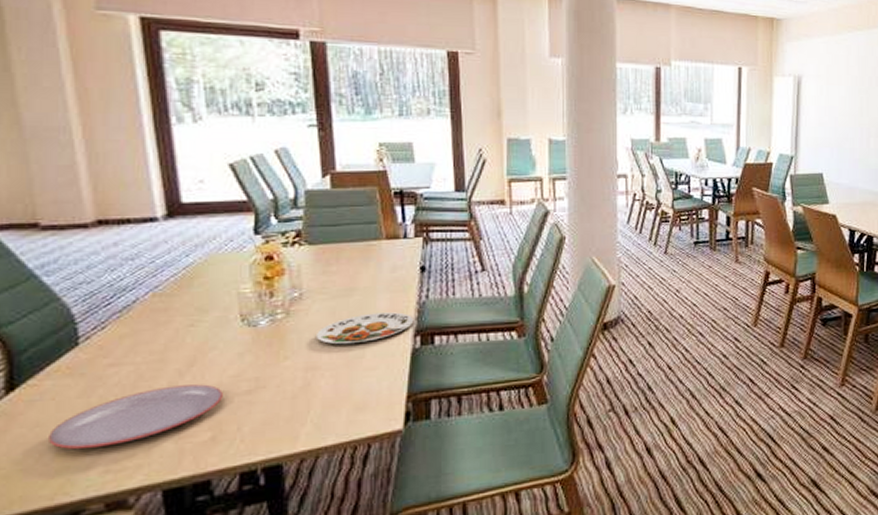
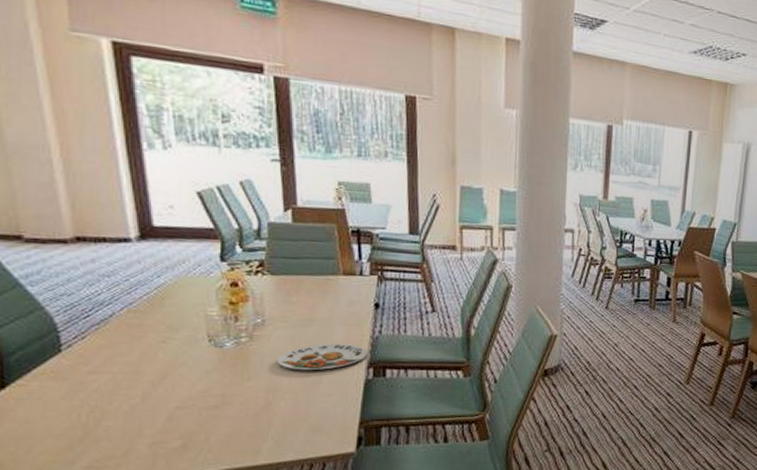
plate: present [49,384,223,449] -> none [37,396,192,445]

